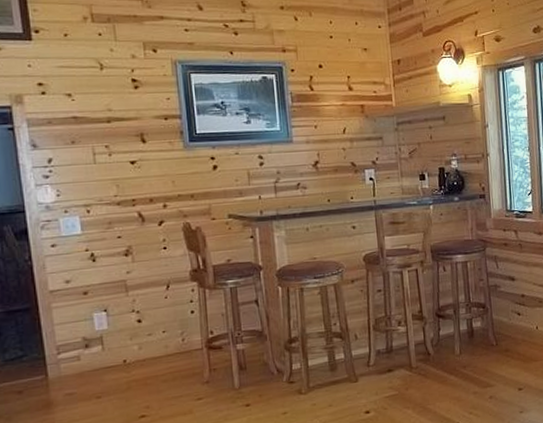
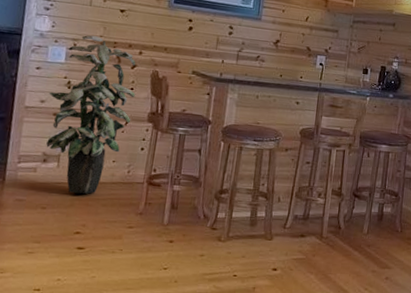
indoor plant: none [72,197,172,375] -> present [46,35,136,194]

